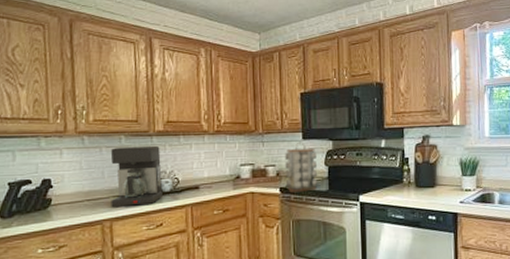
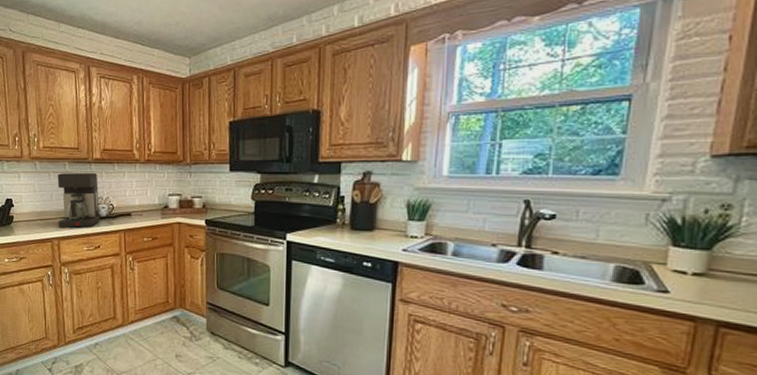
spice rack: present [285,141,318,192] -> none [211,173,244,226]

